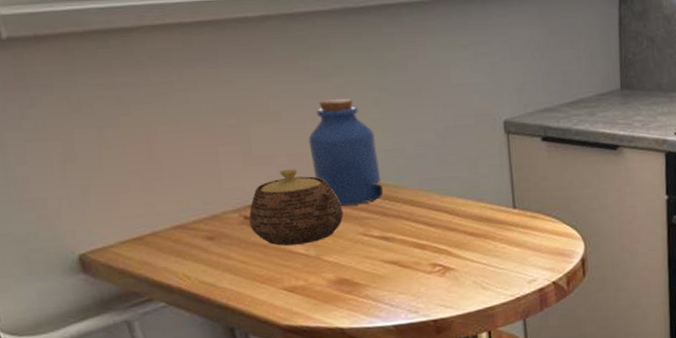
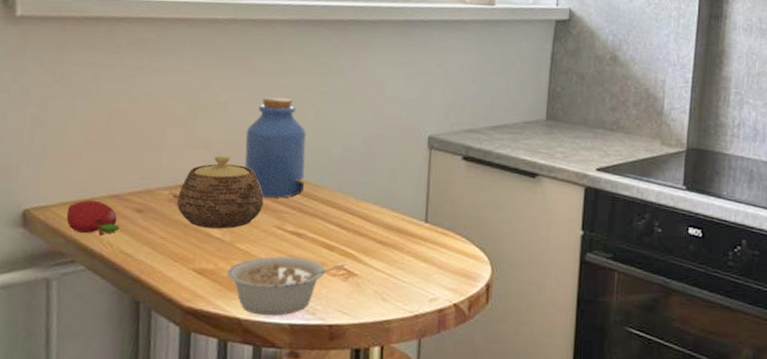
fruit: none [129,234,193,270] -> present [66,200,120,236]
legume: none [320,260,440,322] -> present [227,256,345,316]

